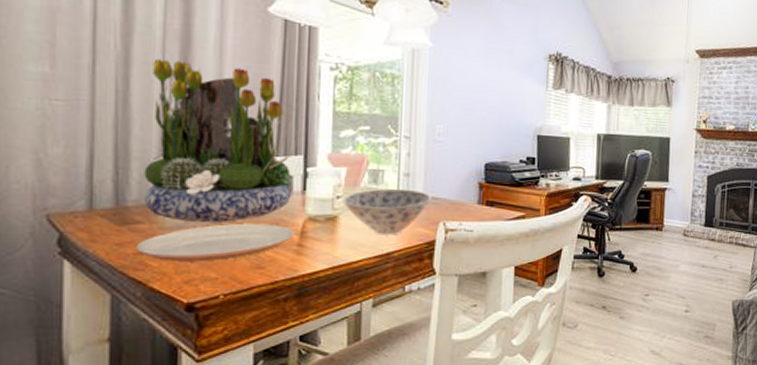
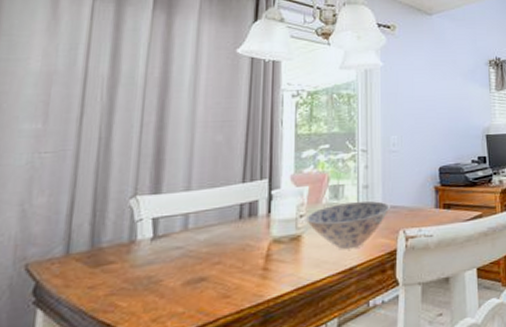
plate: present [136,224,294,261] -> none [107,250,259,300]
flower arrangement: present [144,58,301,223] -> none [118,104,266,257]

